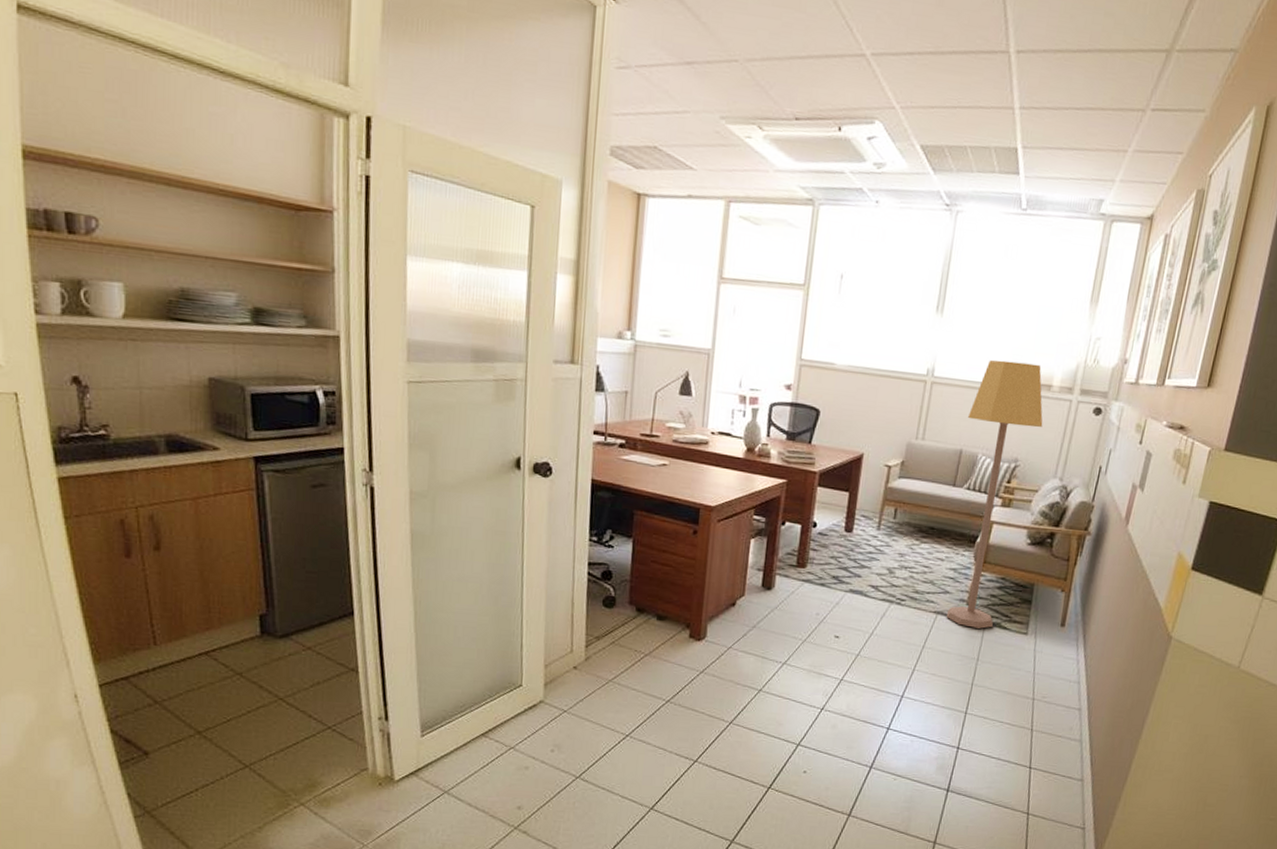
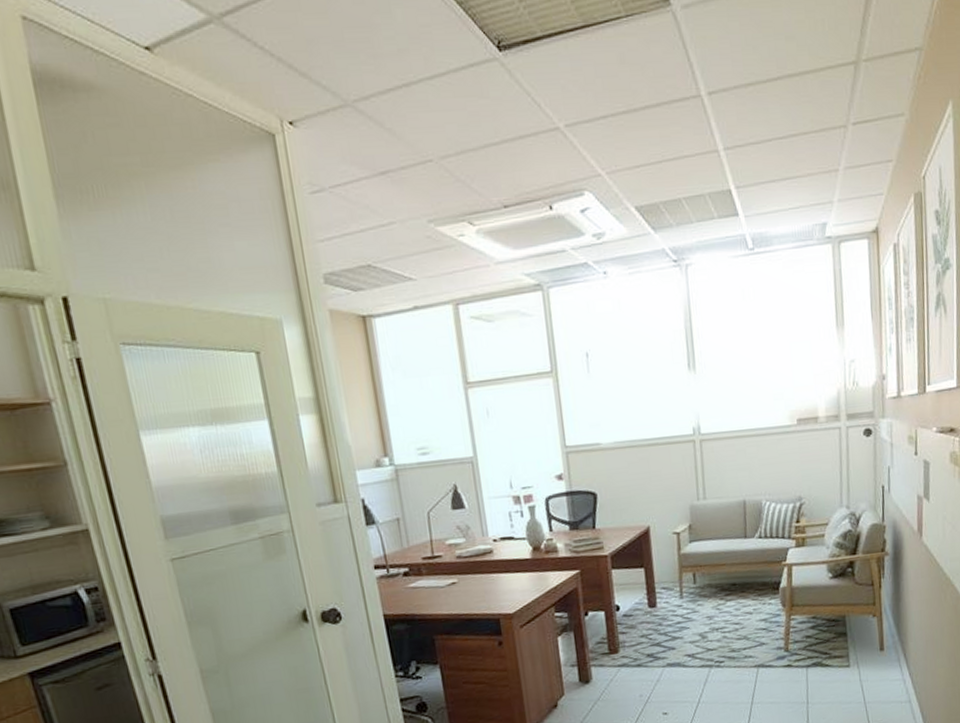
lamp: present [946,360,1043,629] -> none [743,399,818,673]

